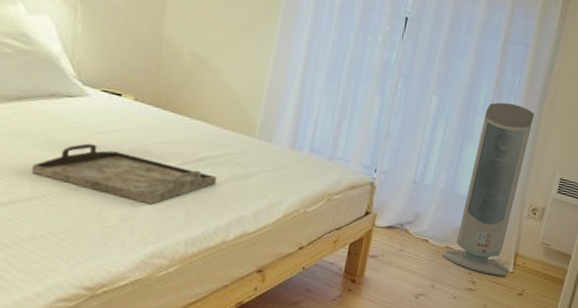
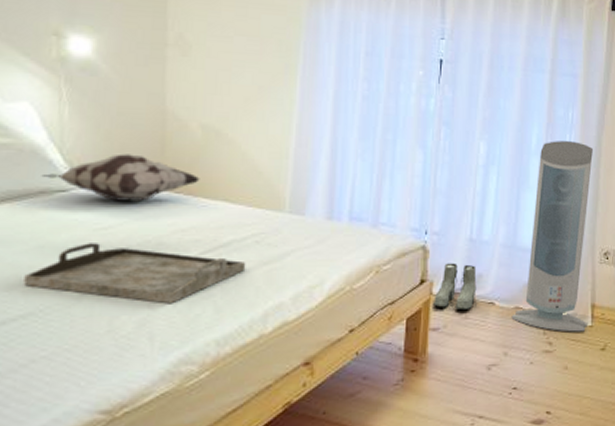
decorative pillow: none [54,70,186,114] -> present [41,154,200,201]
boots: none [375,199,416,244] -> present [434,263,477,311]

